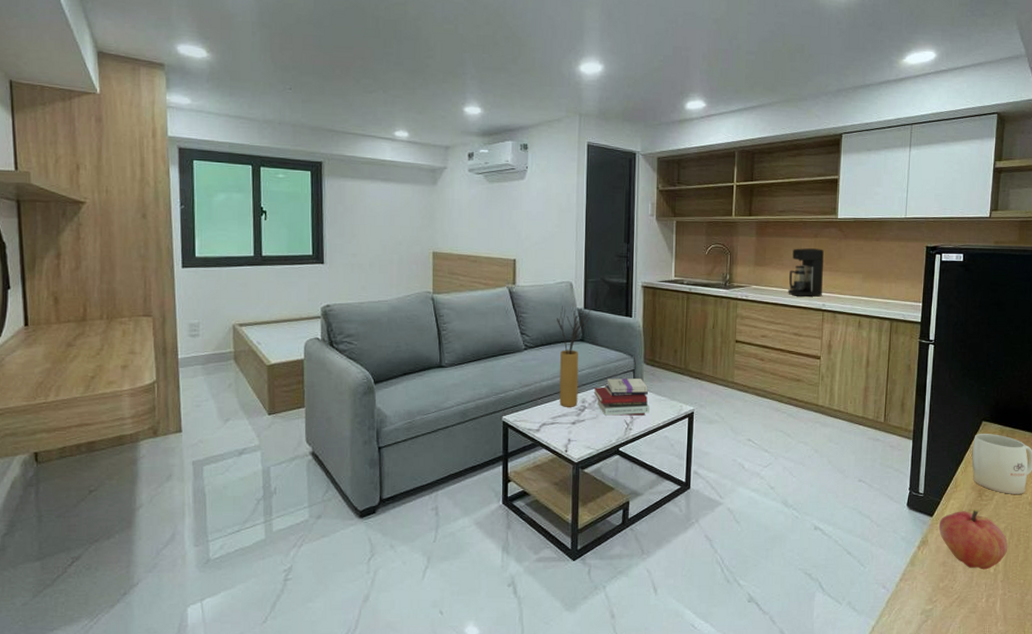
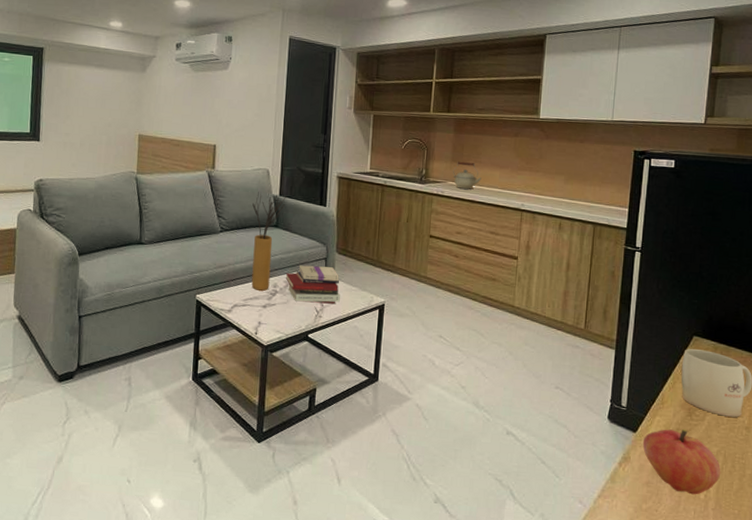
kettle: none [756,264,784,292] -> present [453,161,481,189]
coffee maker: present [788,248,824,297] -> none [485,146,524,196]

